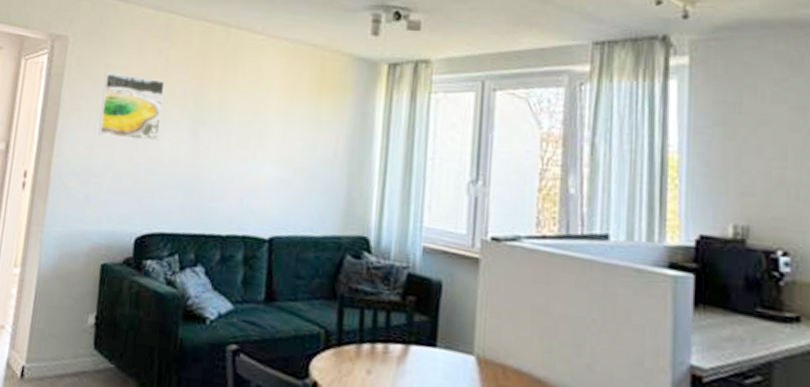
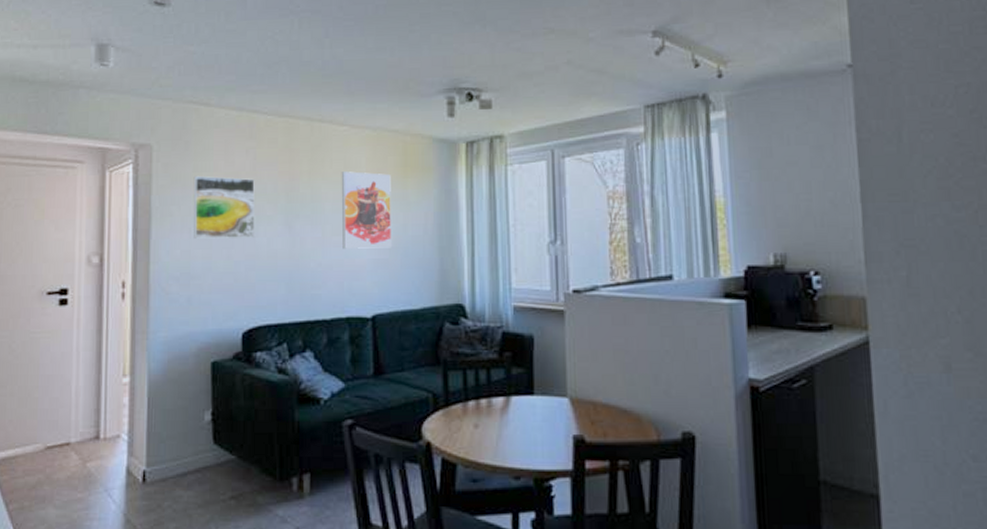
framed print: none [246,82,305,168] -> present [341,171,392,249]

